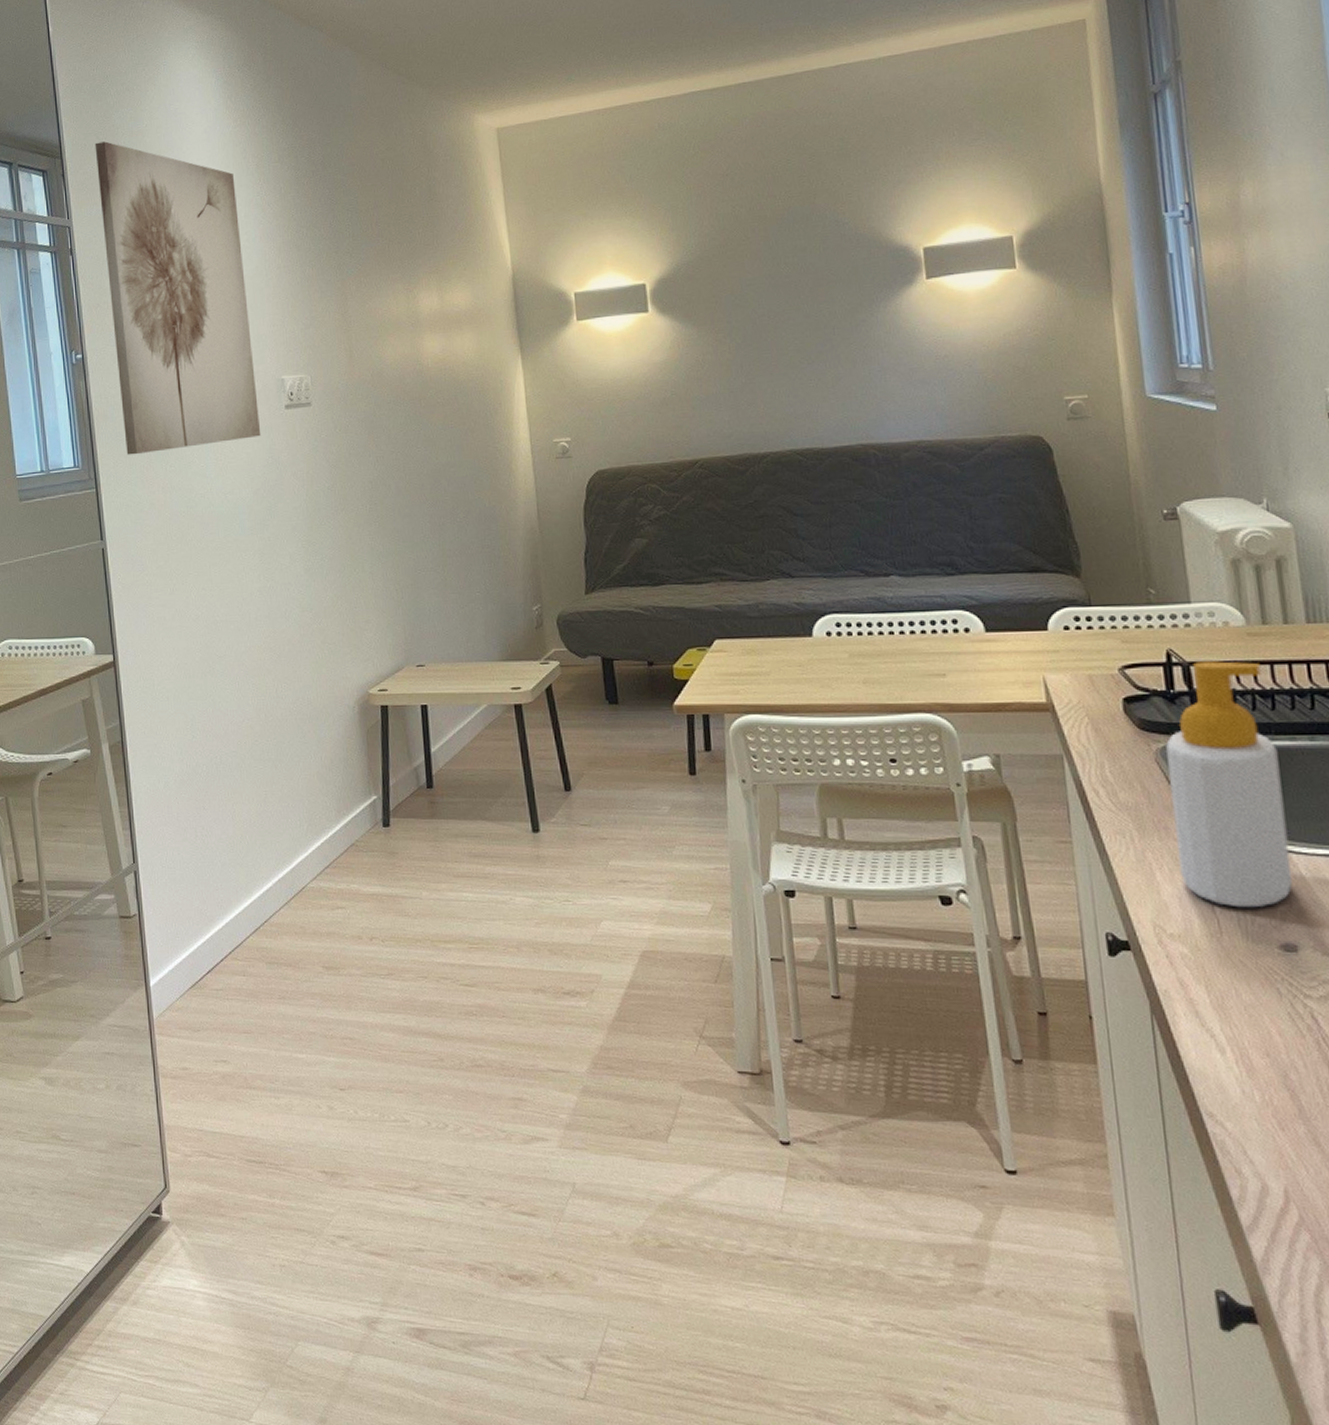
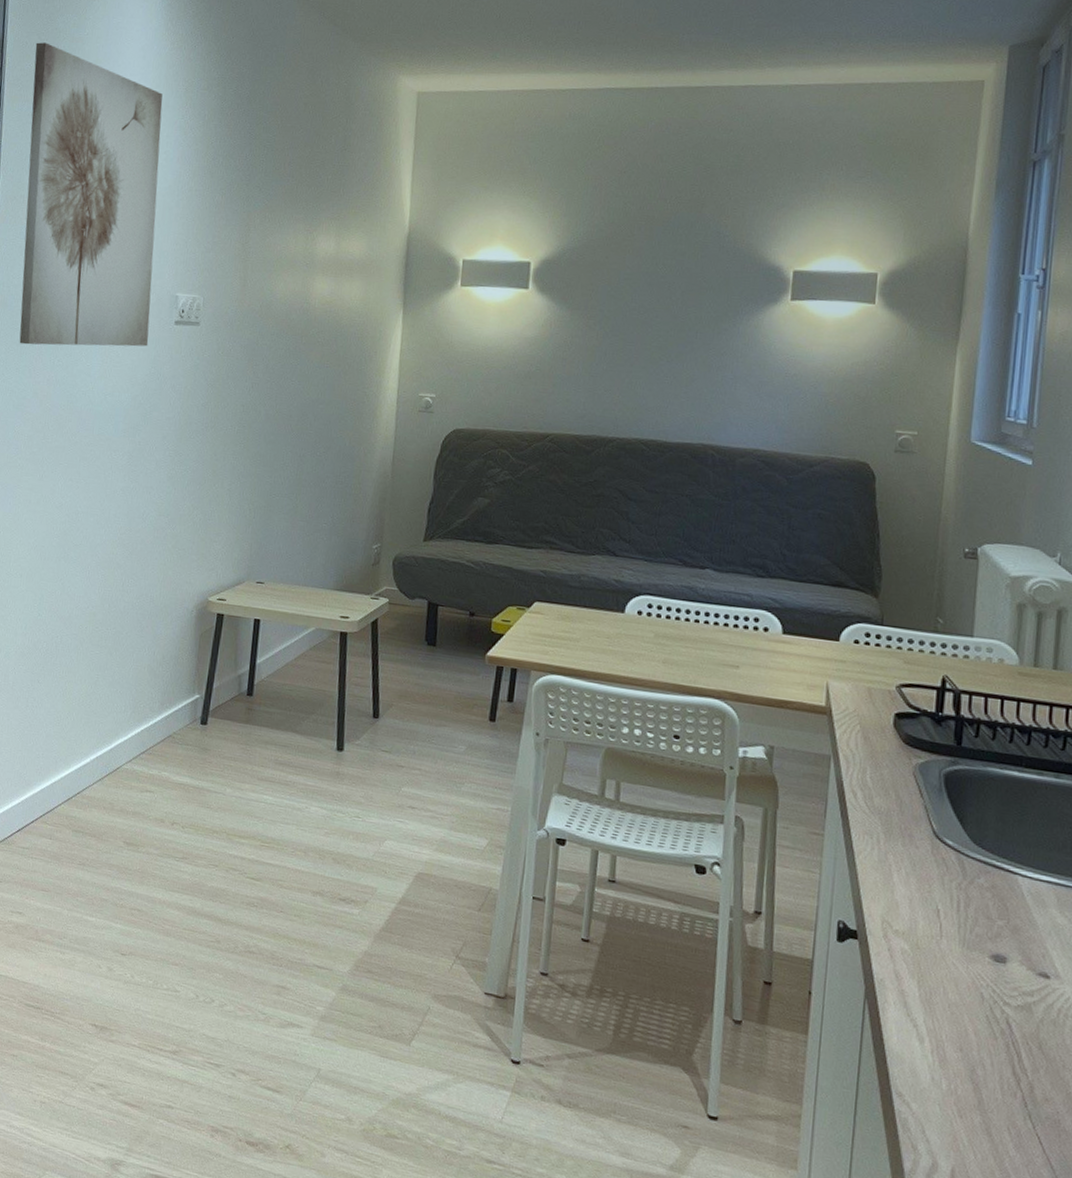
soap bottle: present [1165,660,1293,908] -> none [915,690,1024,919]

